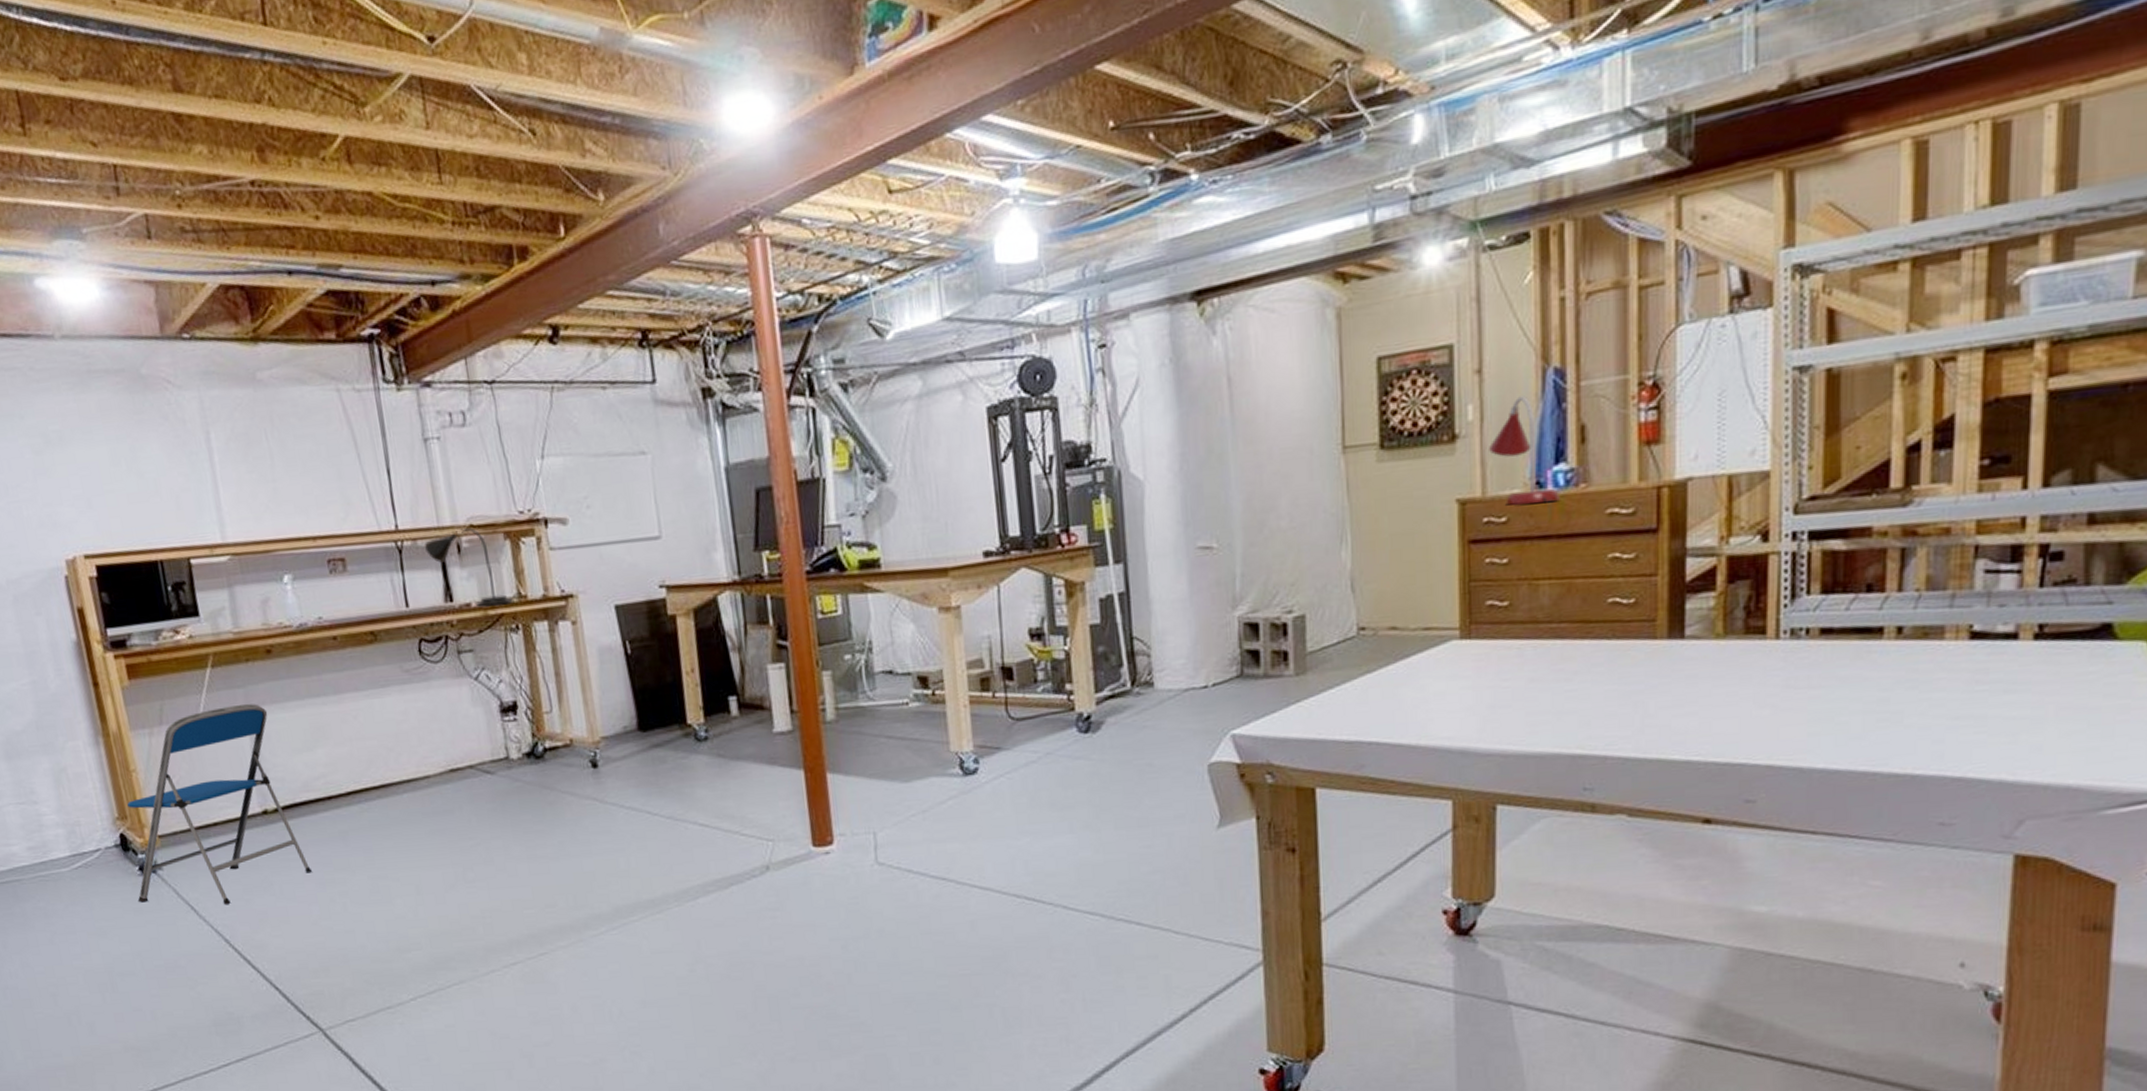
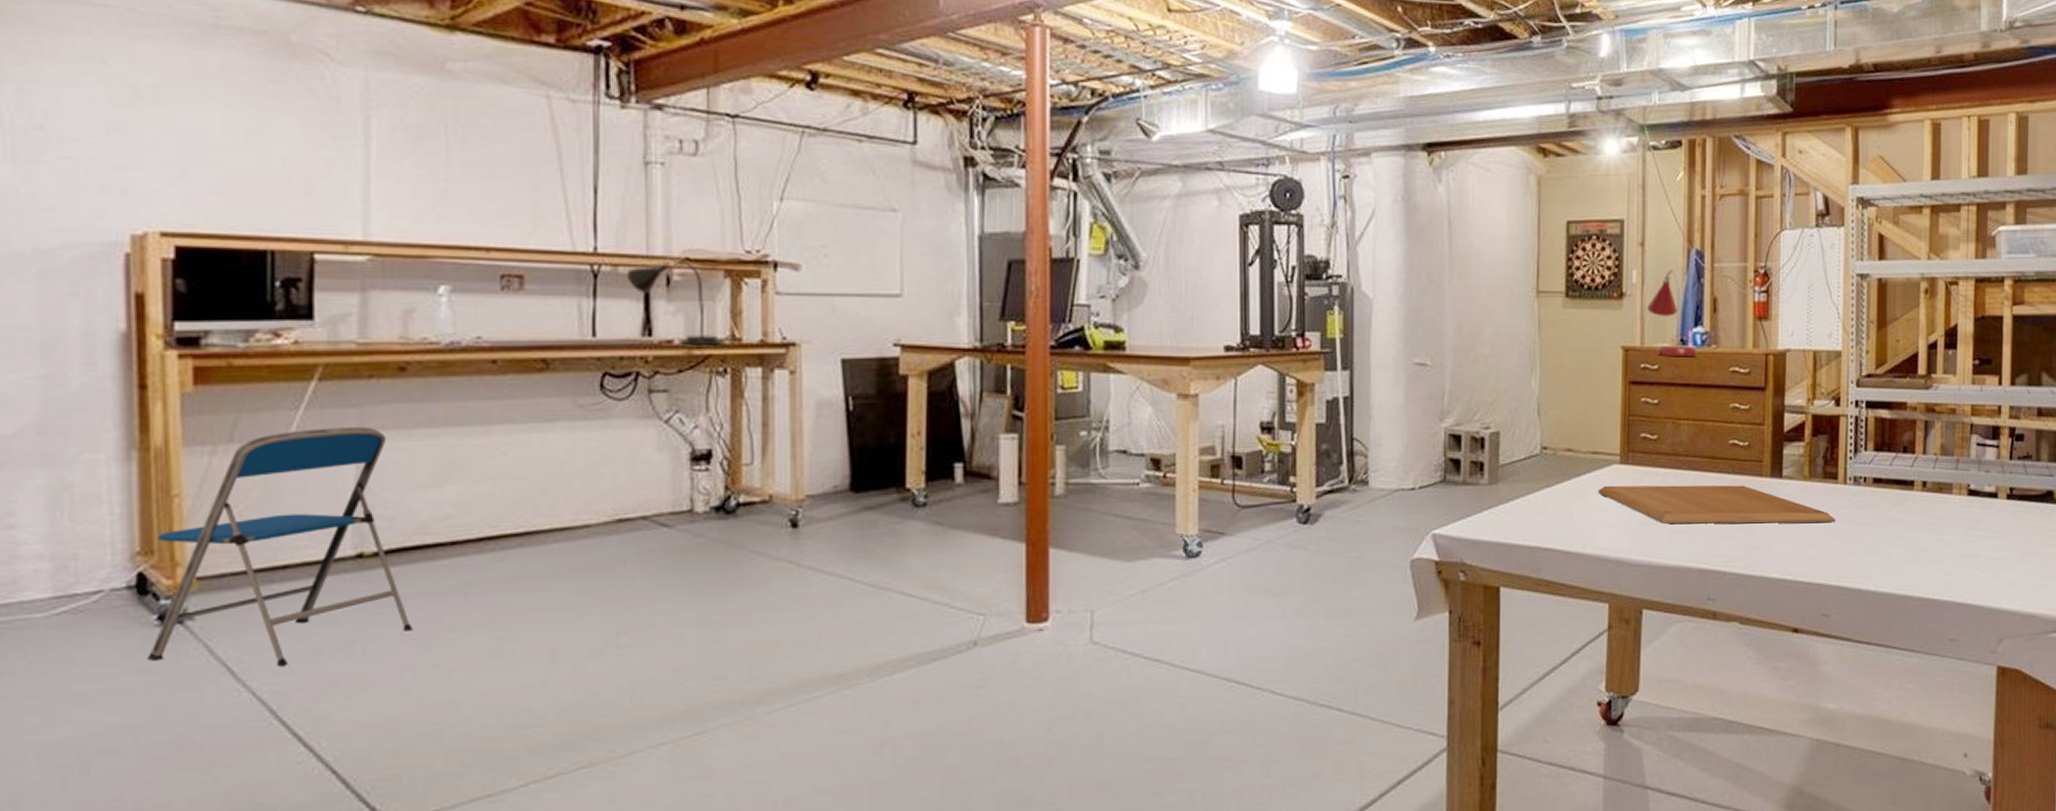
chopping board: none [1432,651,1765,705] -> present [1598,485,1836,524]

